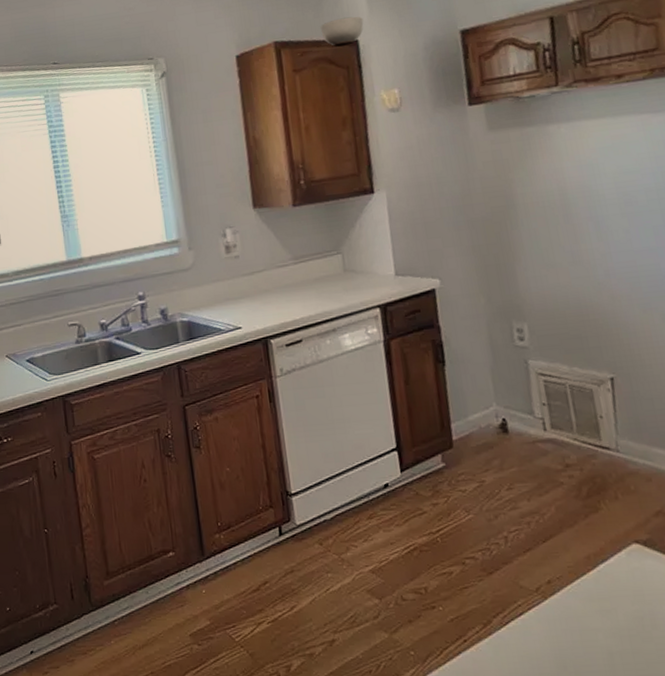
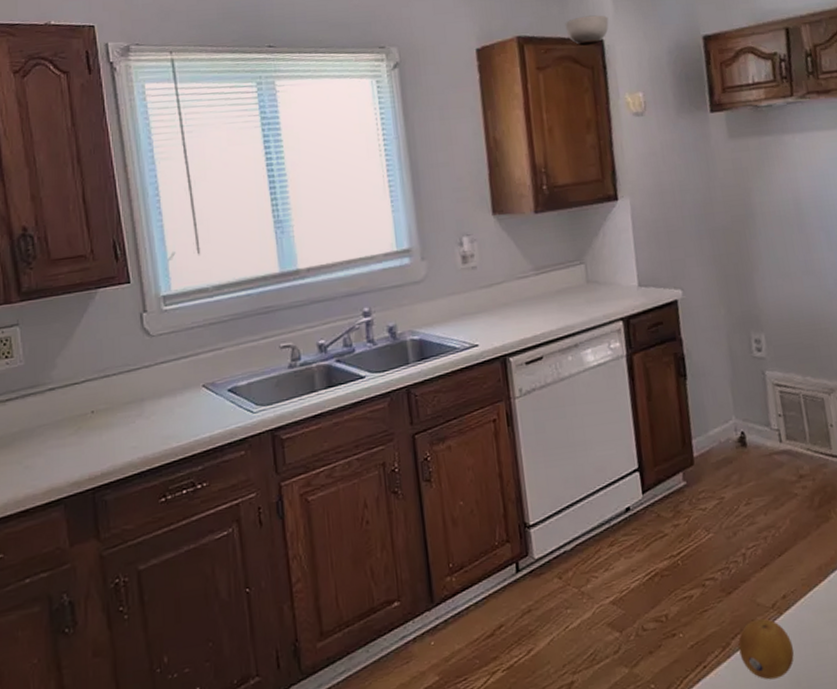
fruit: none [500,600,560,661] -> present [738,618,794,680]

